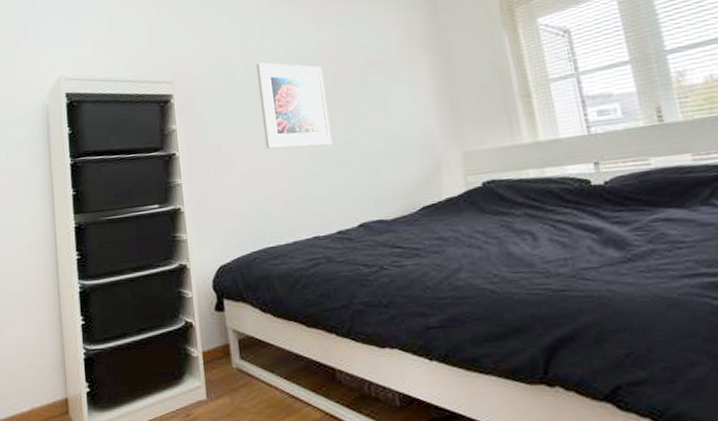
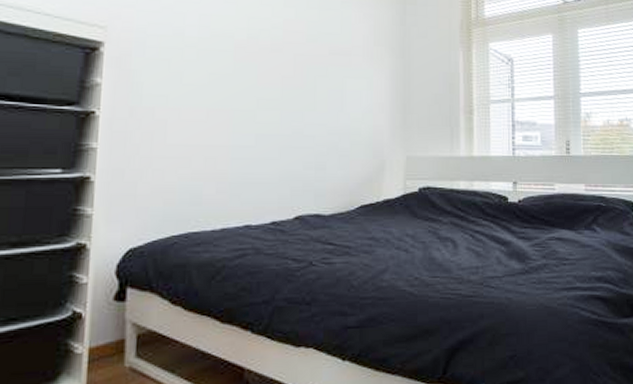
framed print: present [256,62,332,149] -> none [207,27,284,130]

